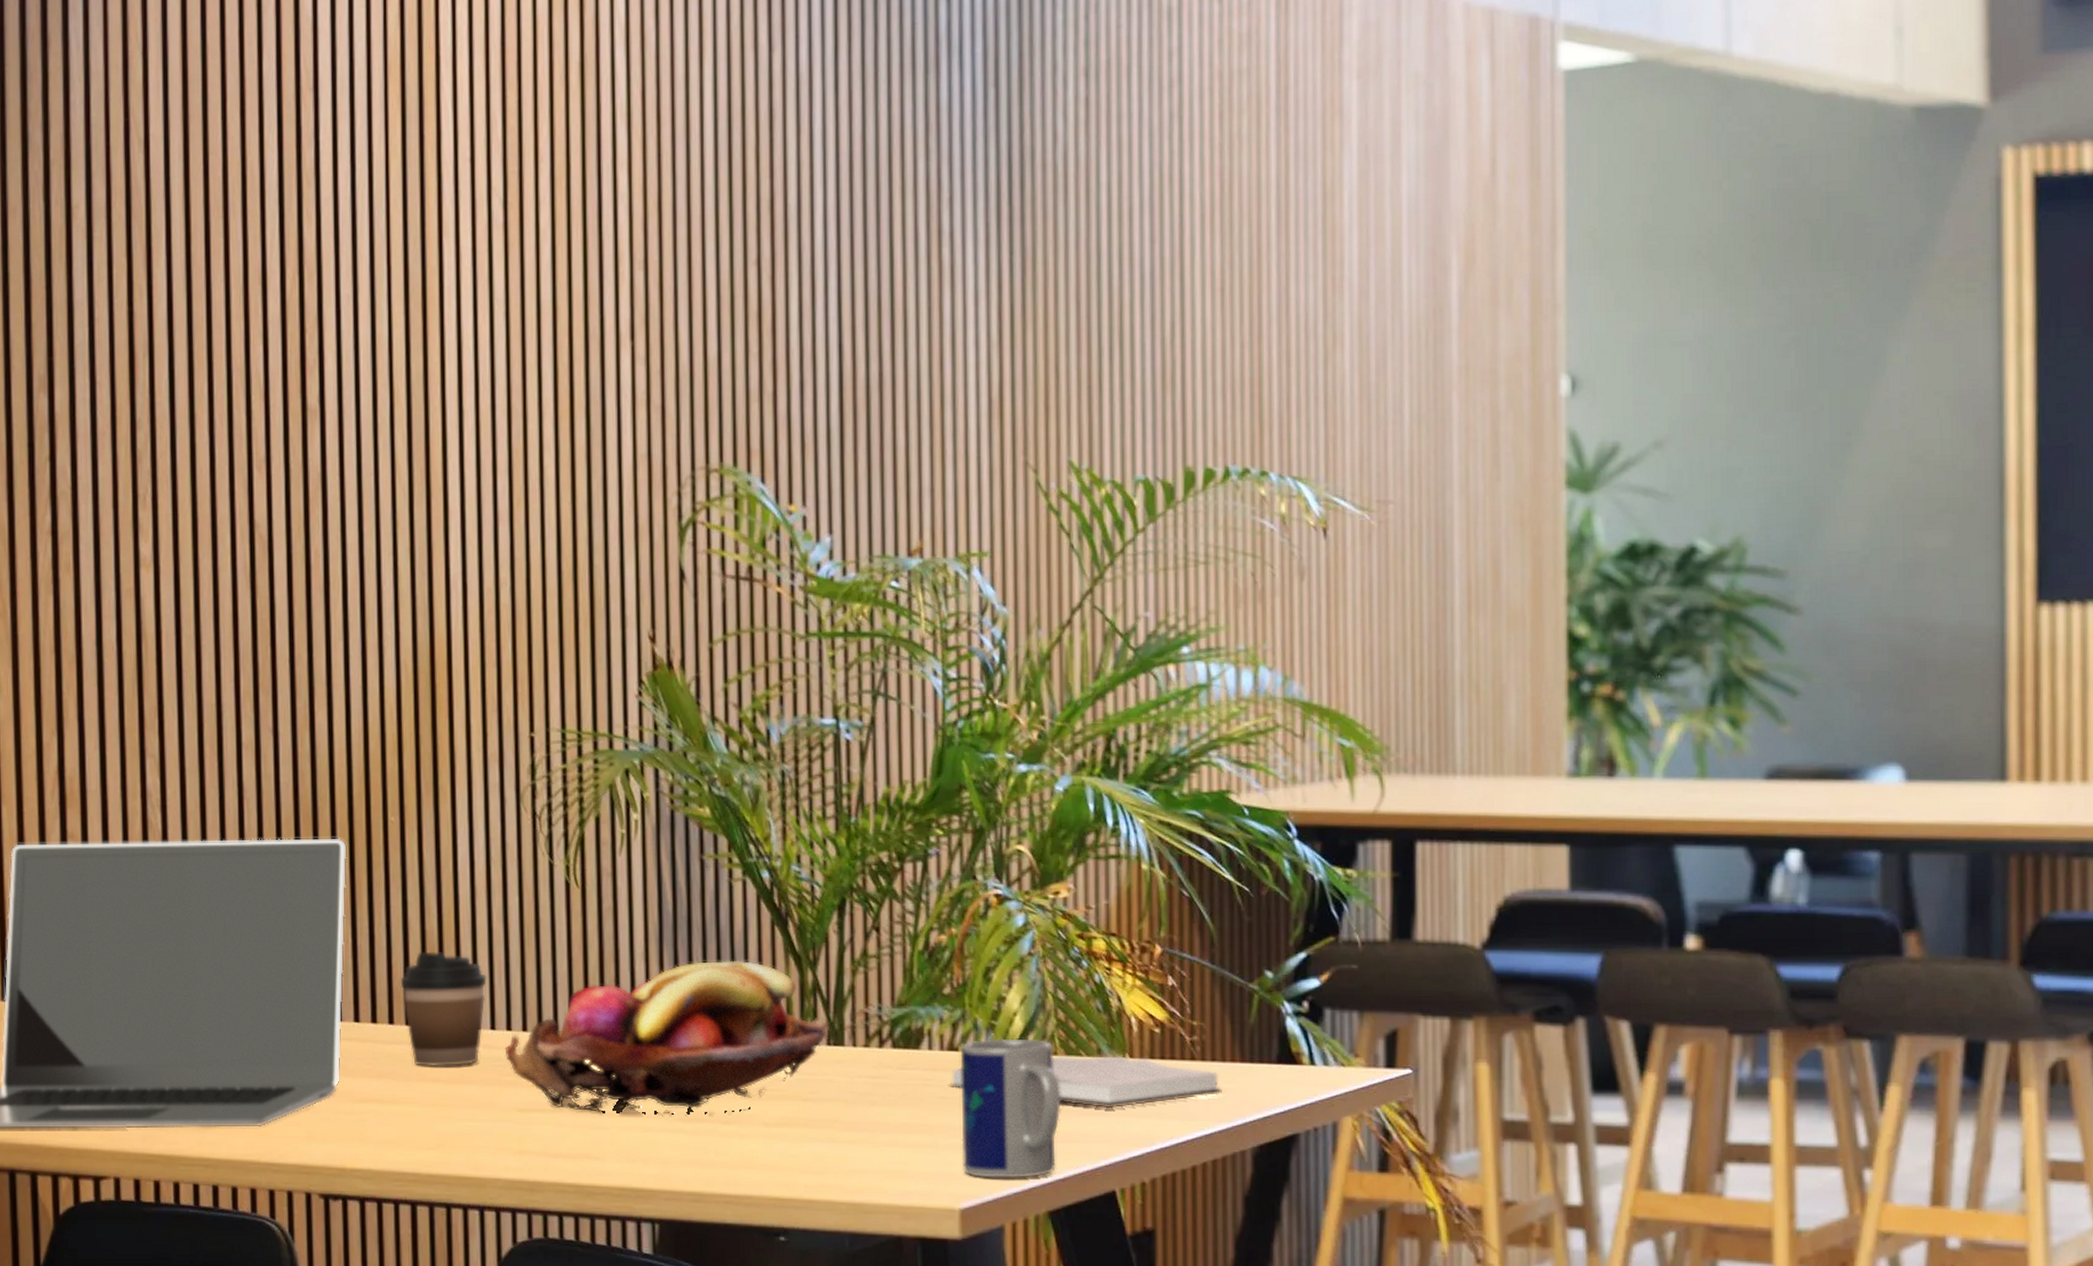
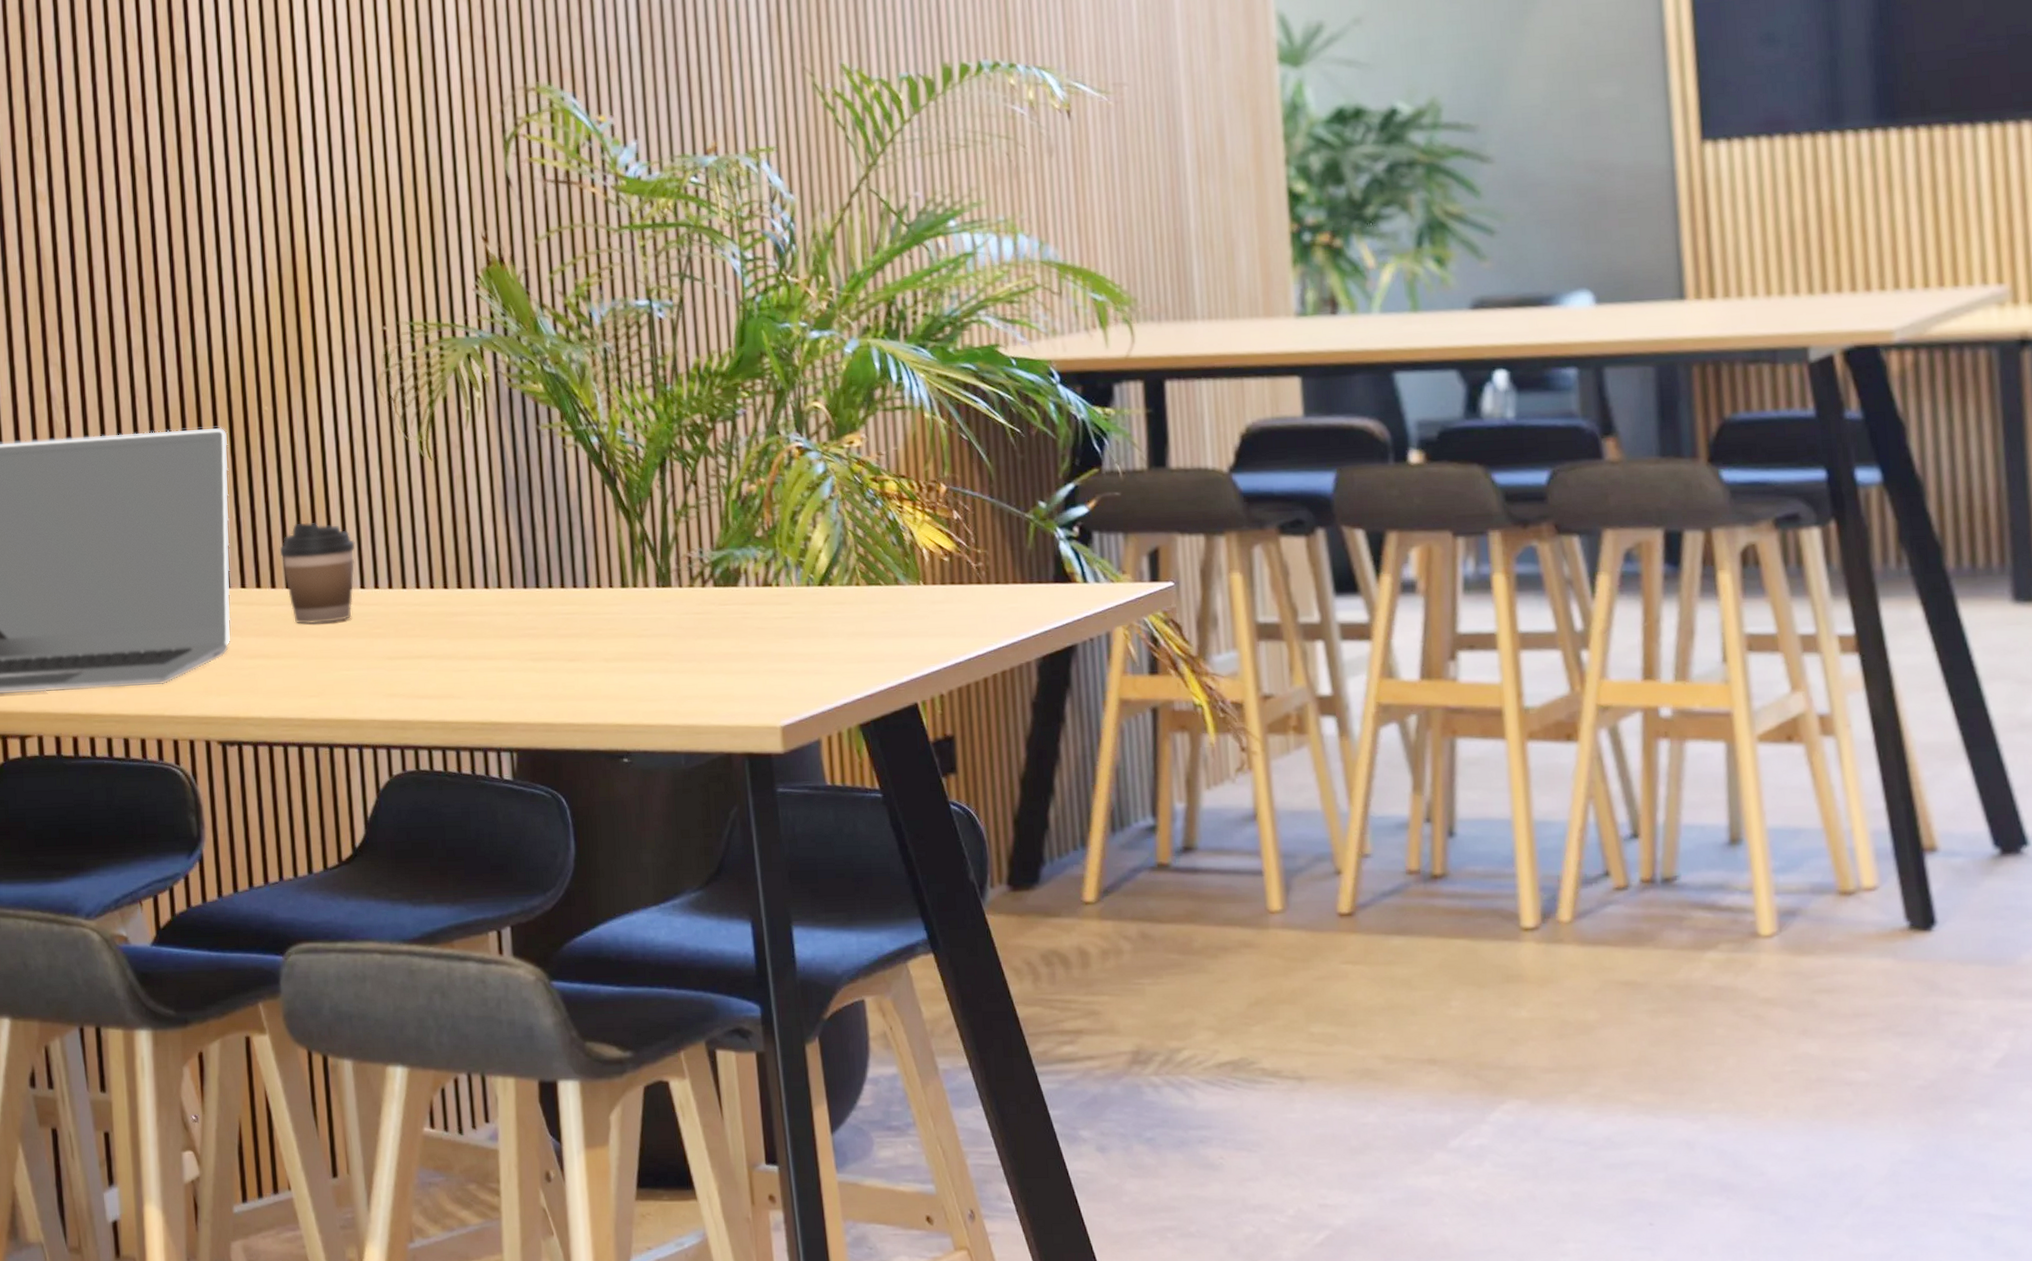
fruit basket: present [505,961,830,1115] -> none [374,516,658,657]
hardback book: present [948,1055,1222,1109] -> none [765,582,1007,631]
mug: present [960,1038,1061,1178] -> none [773,572,866,698]

